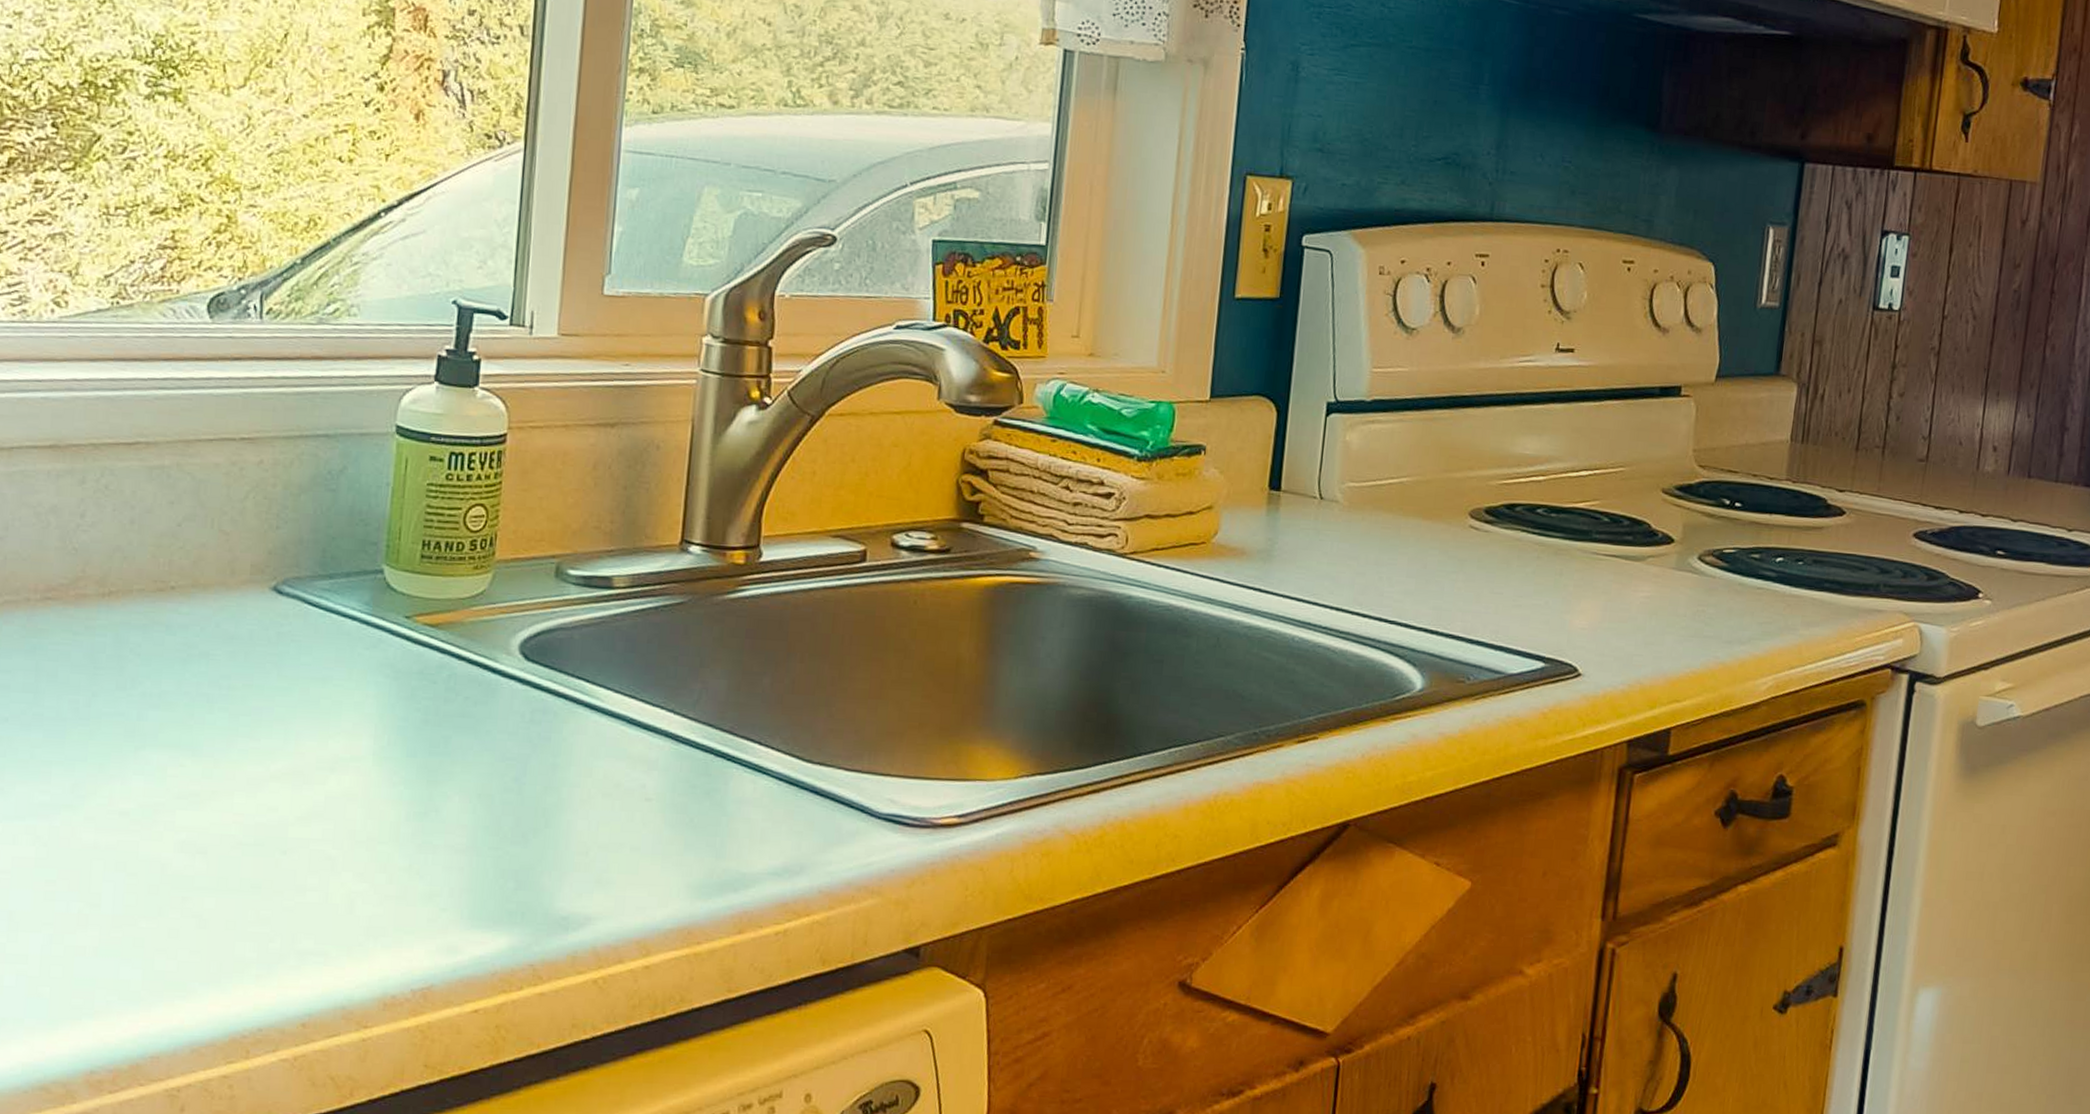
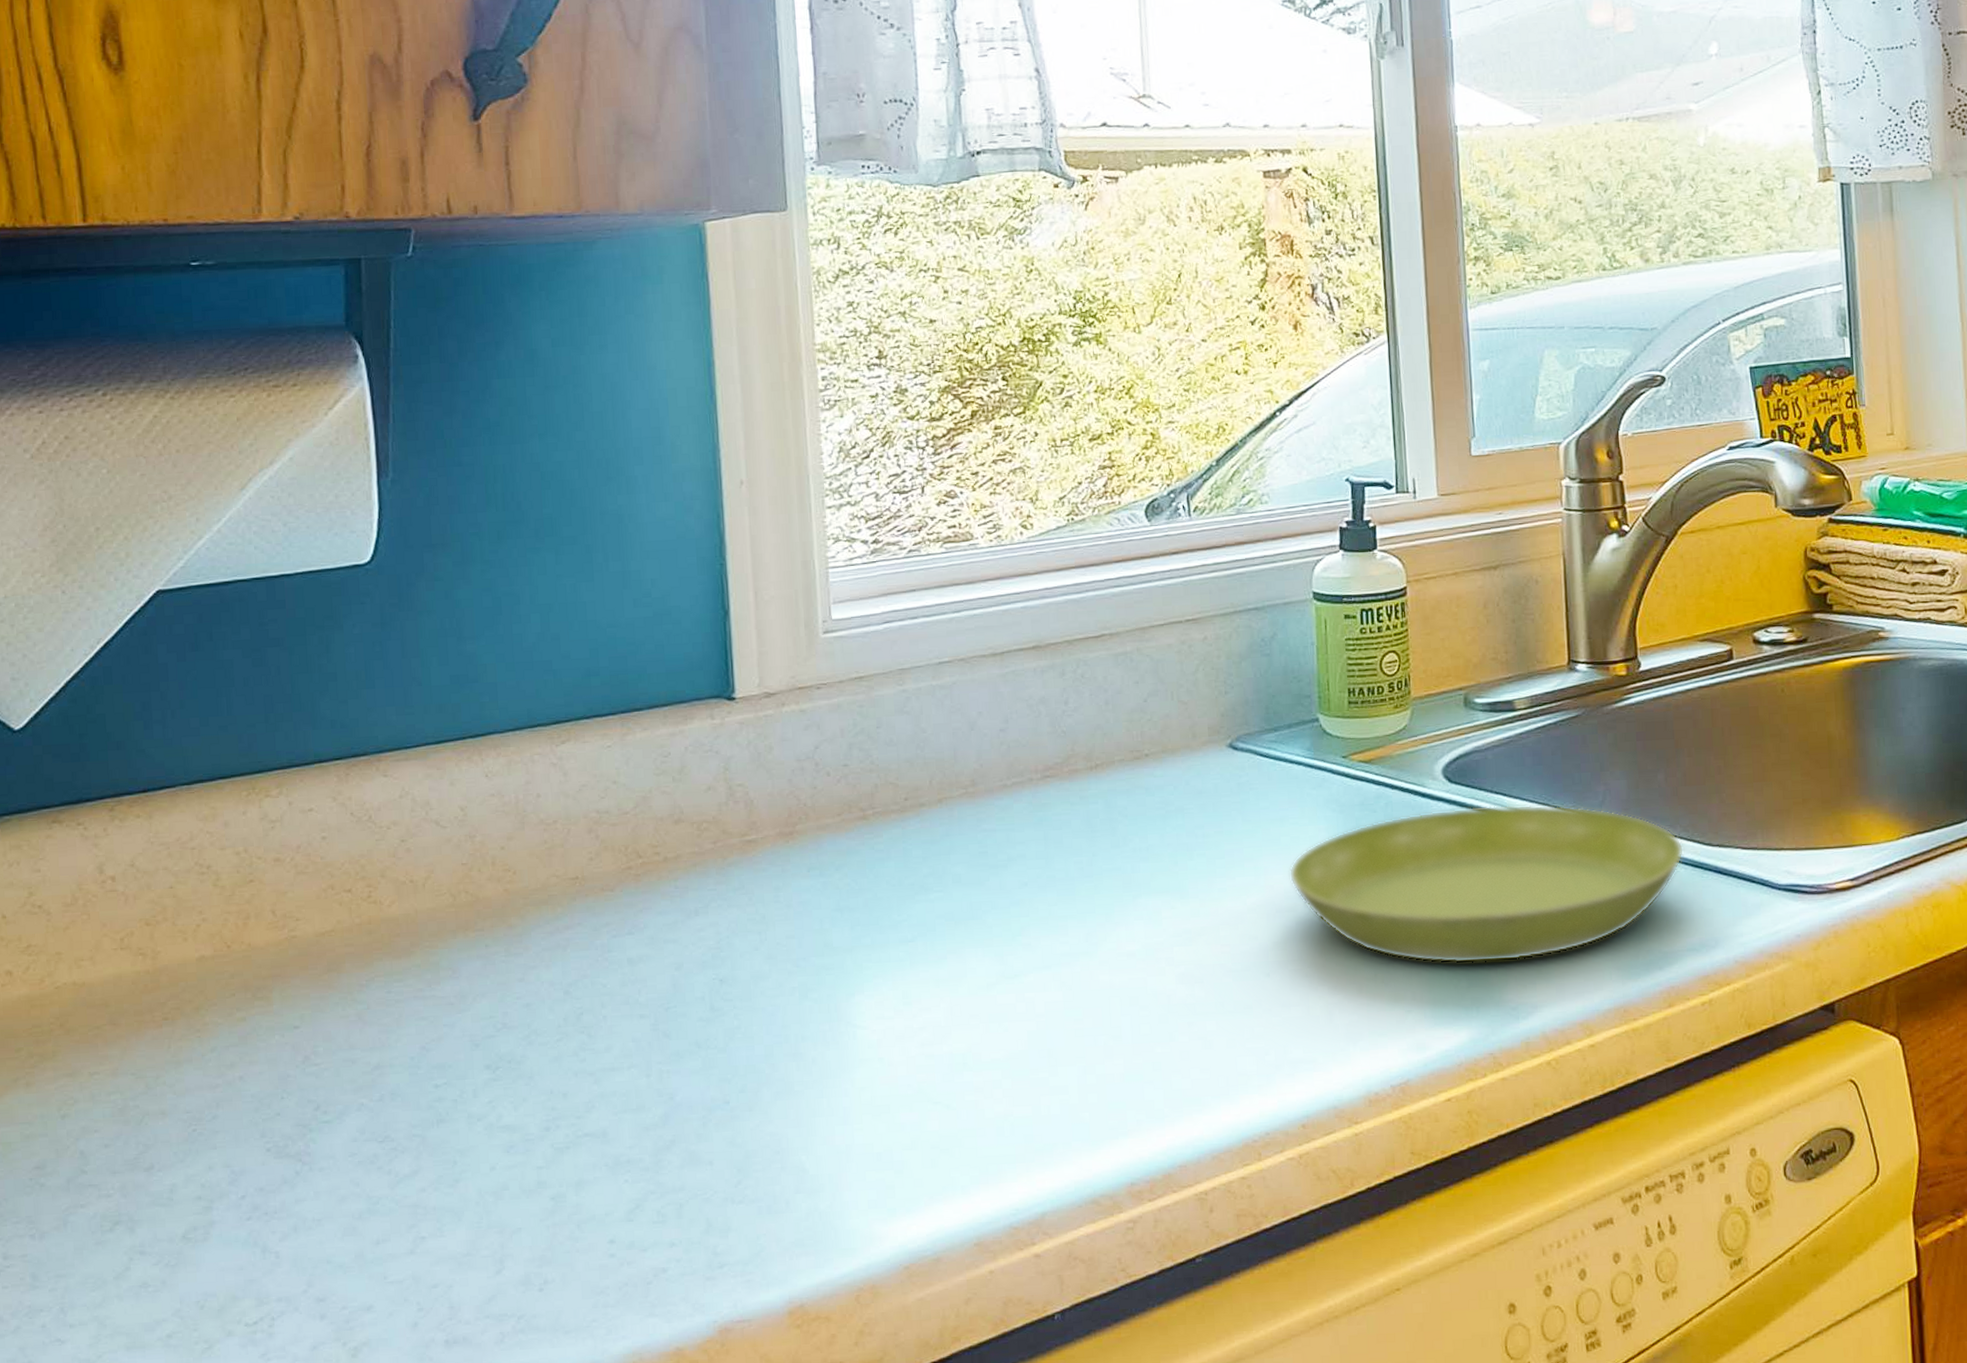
saucer: none [324,689,781,866] -> present [1289,804,1685,964]

